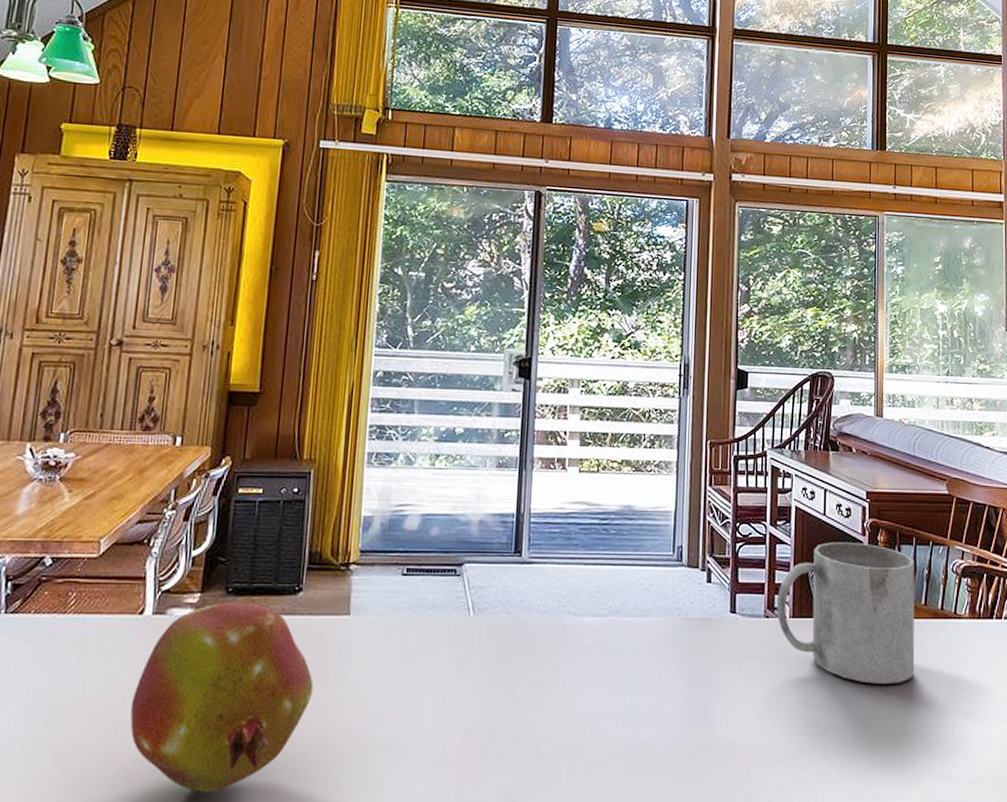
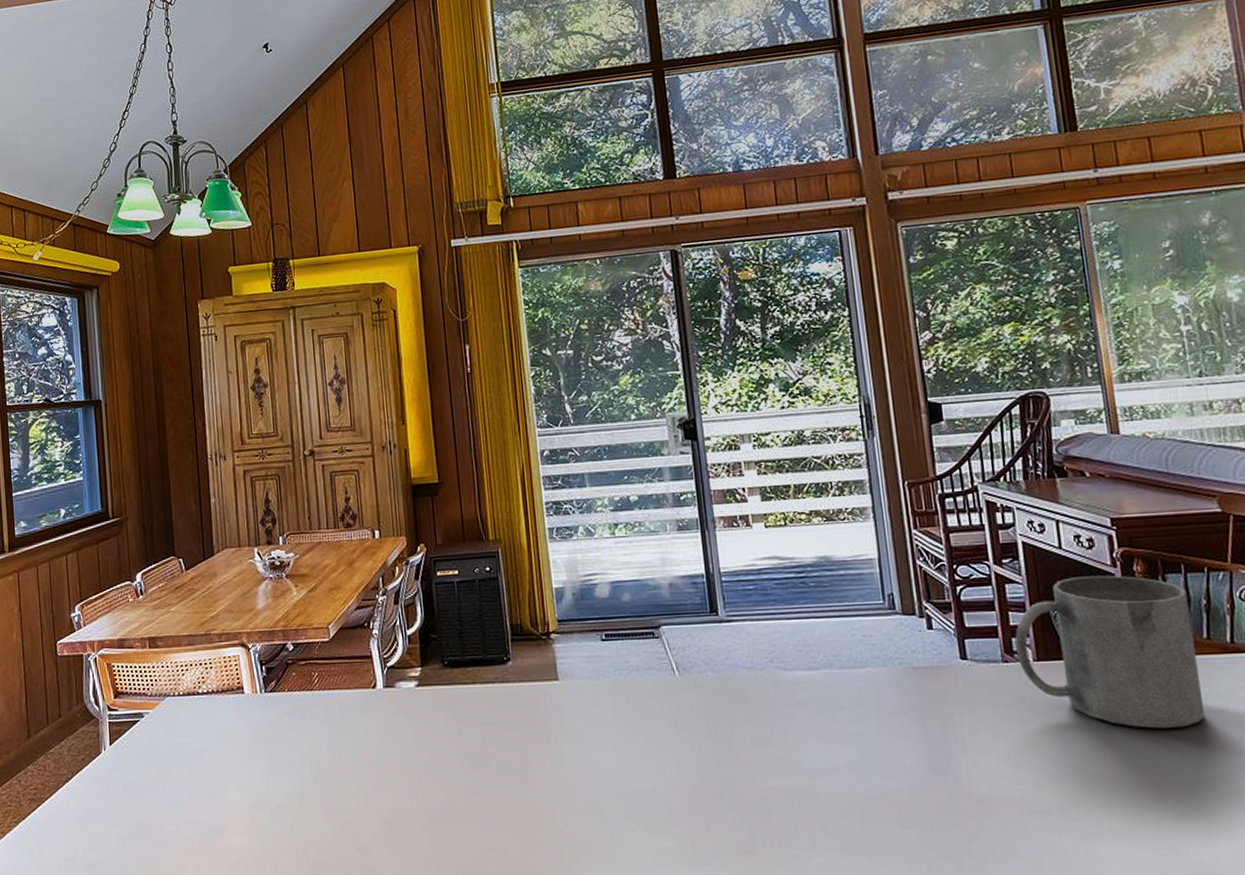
fruit: present [130,601,314,793] -> none [380,673,537,842]

